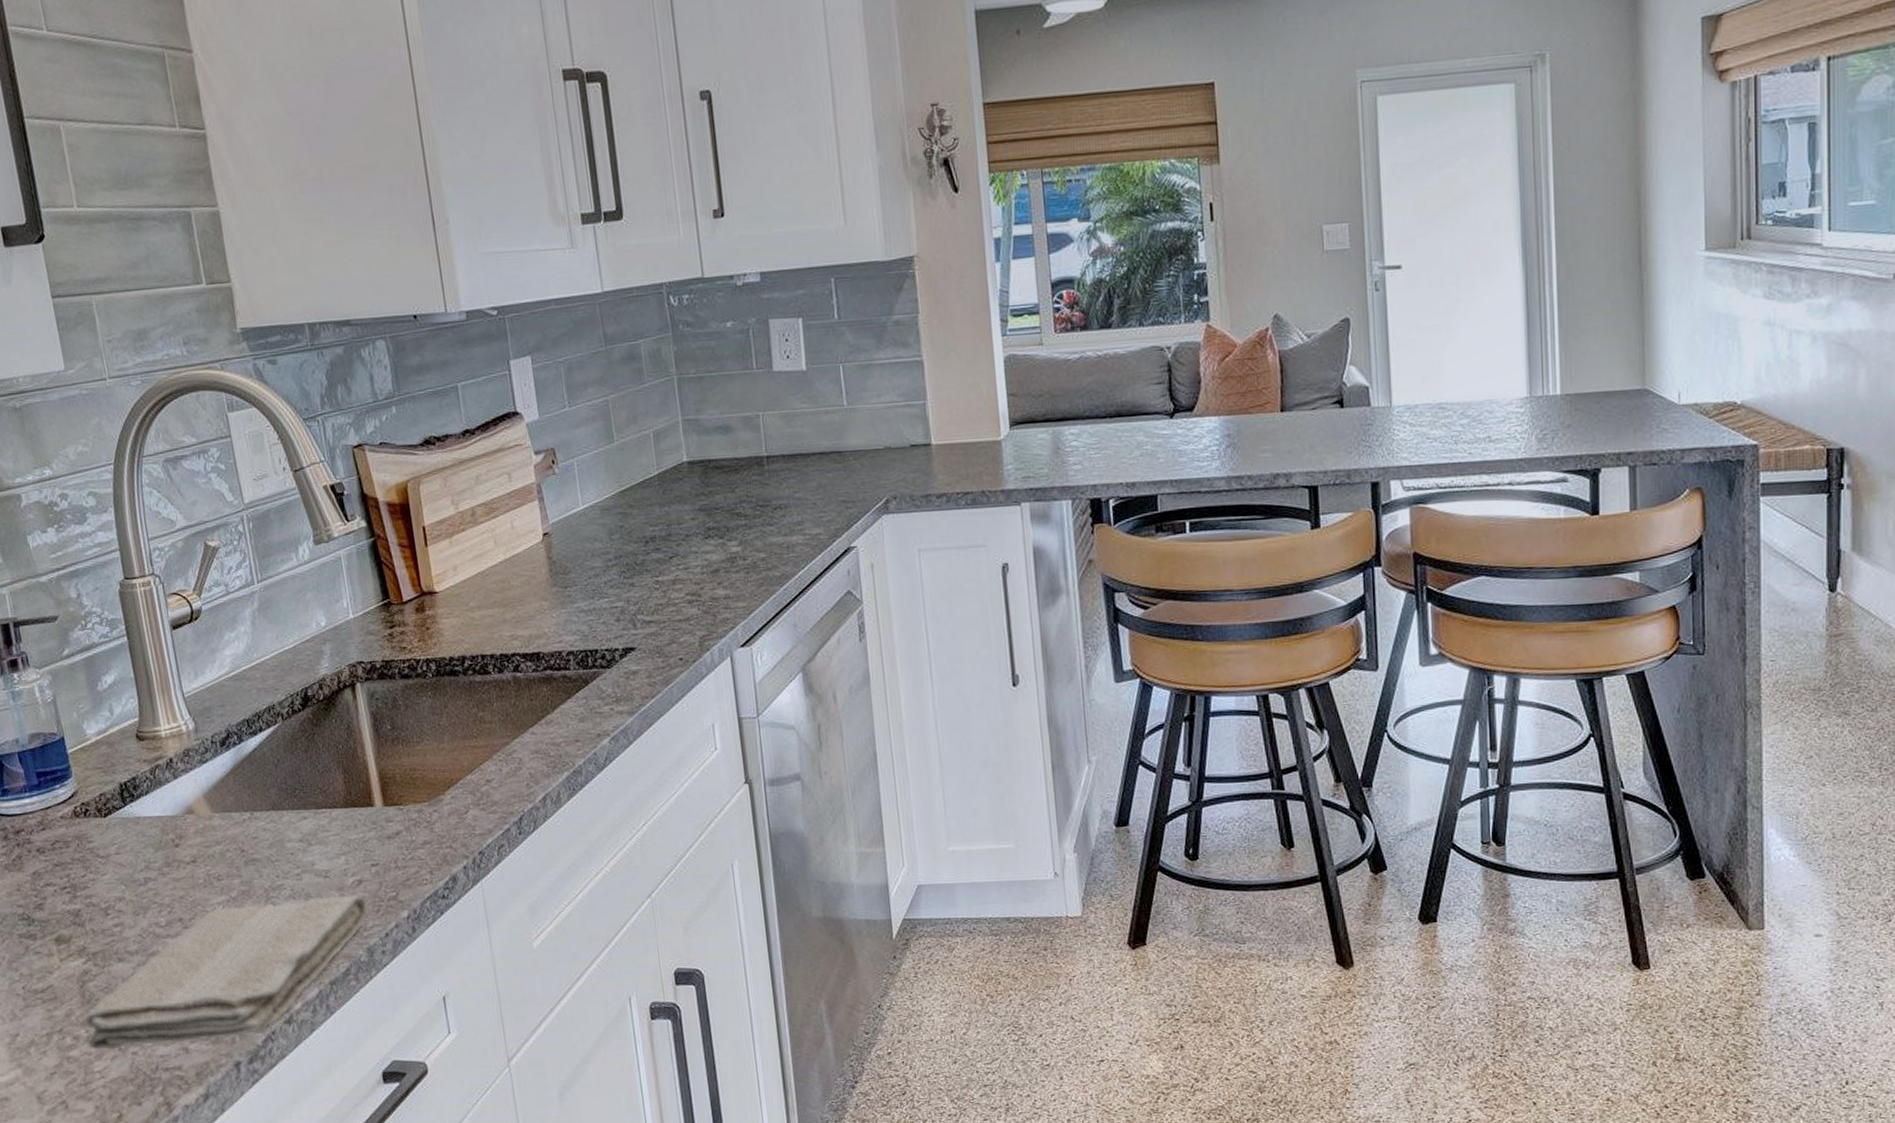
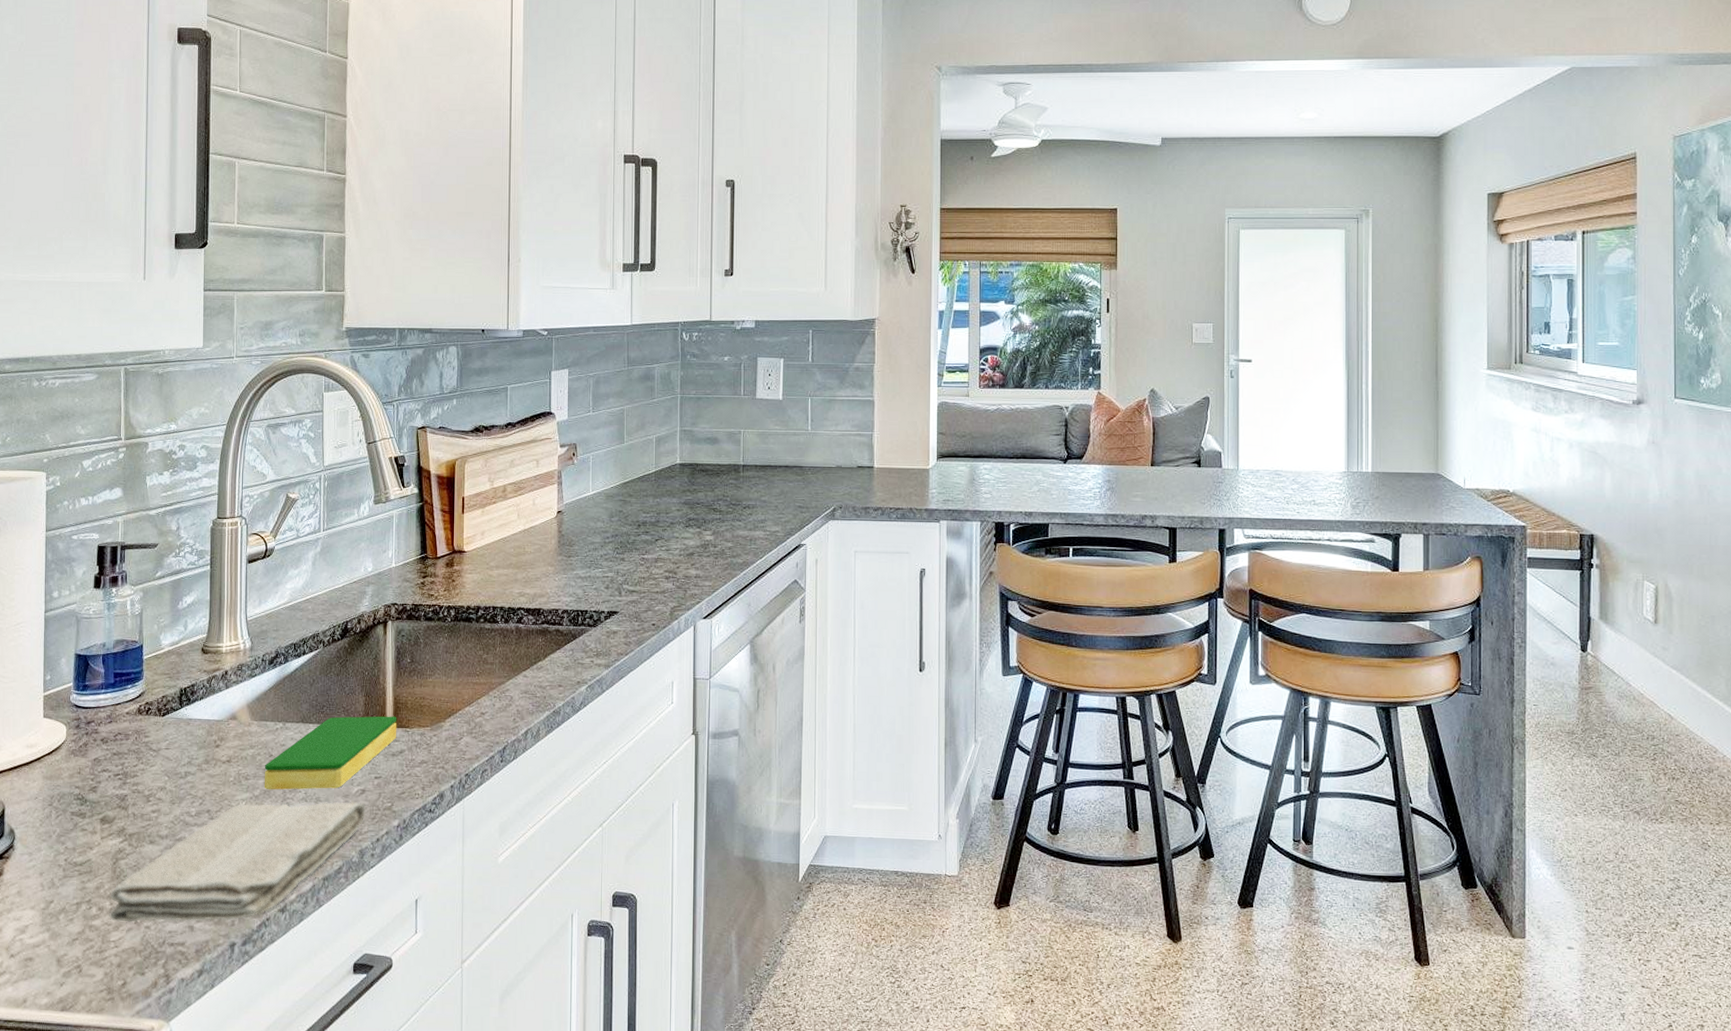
dish sponge: none [237,793,390,890] -> present [264,716,397,790]

